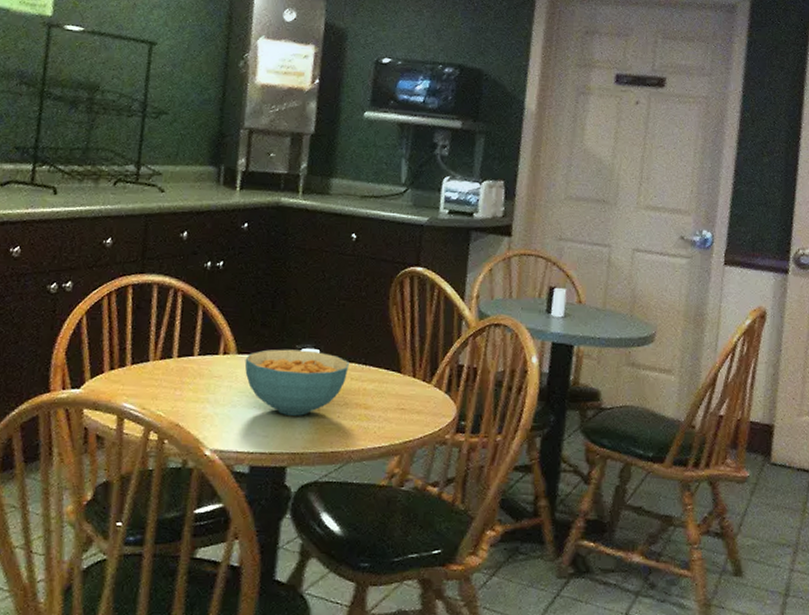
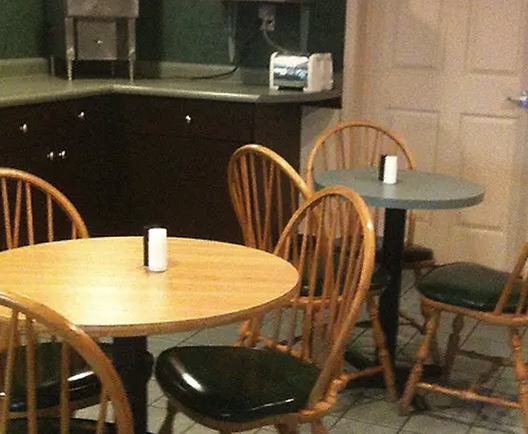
cereal bowl: present [244,349,349,416] -> none [97,230,195,290]

